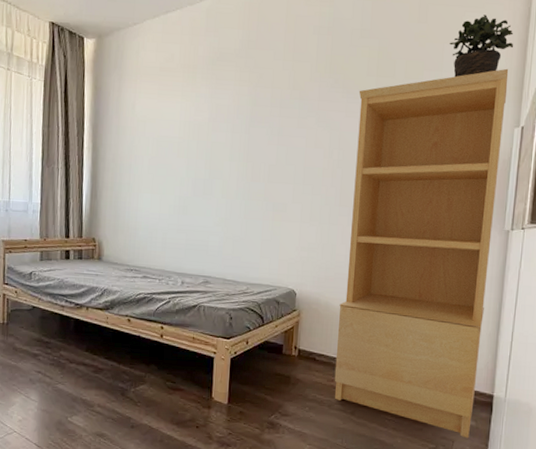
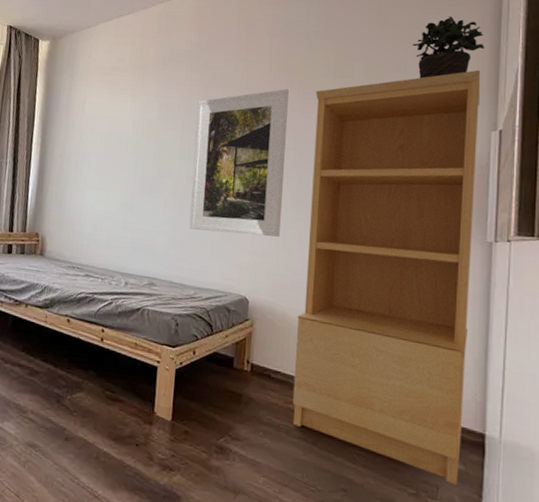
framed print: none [241,88,334,233] -> present [189,88,289,237]

